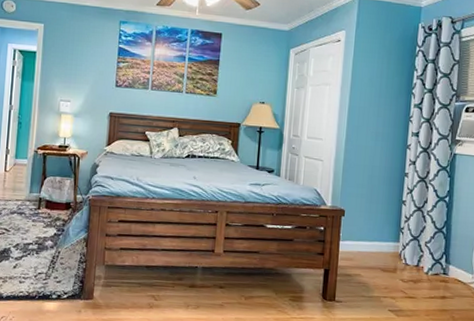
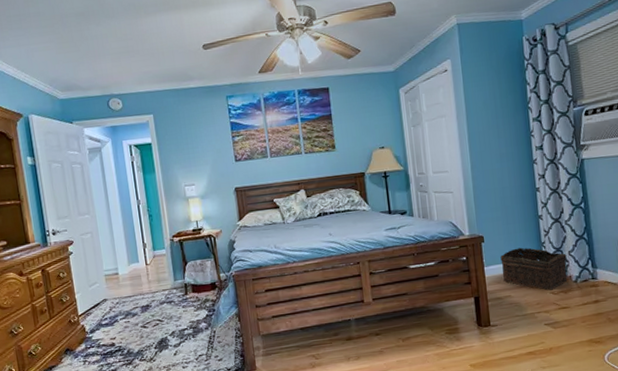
basket: none [355,228,423,277] -> present [500,247,567,291]

